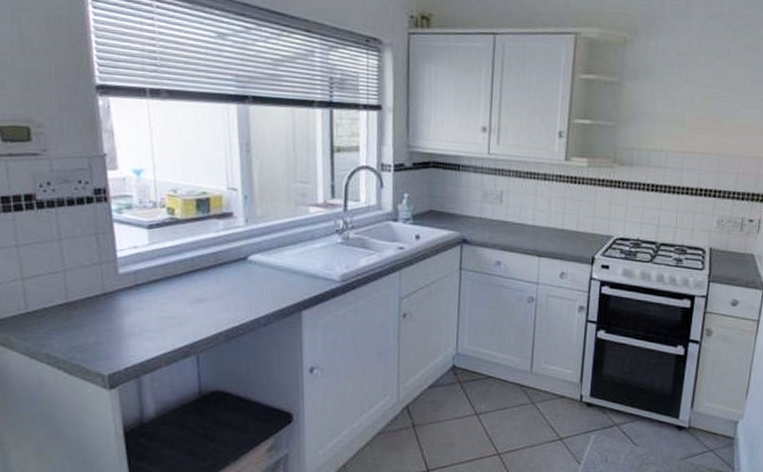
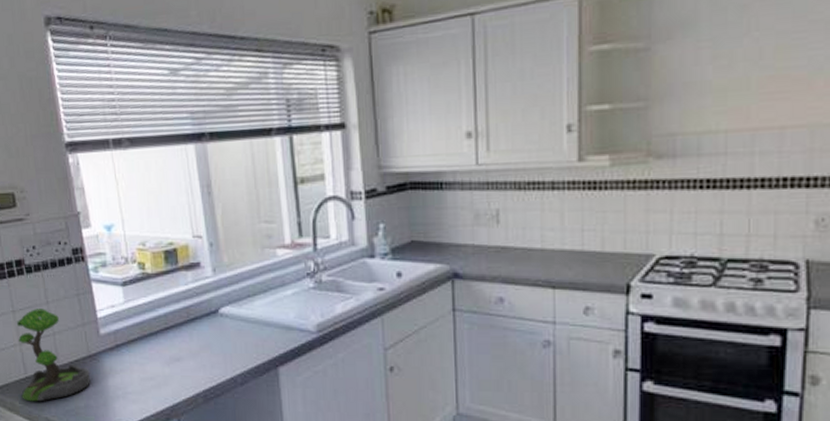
plant: none [19,244,103,338] -> present [17,309,90,402]

